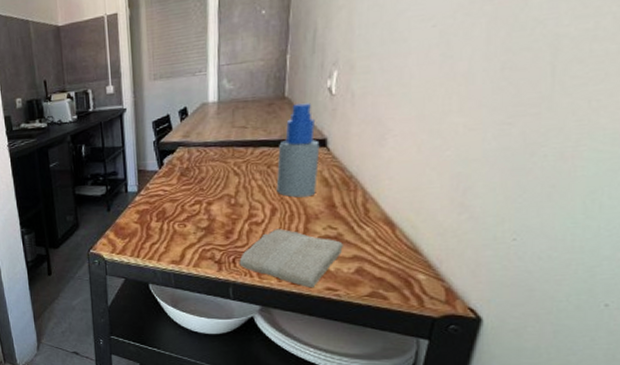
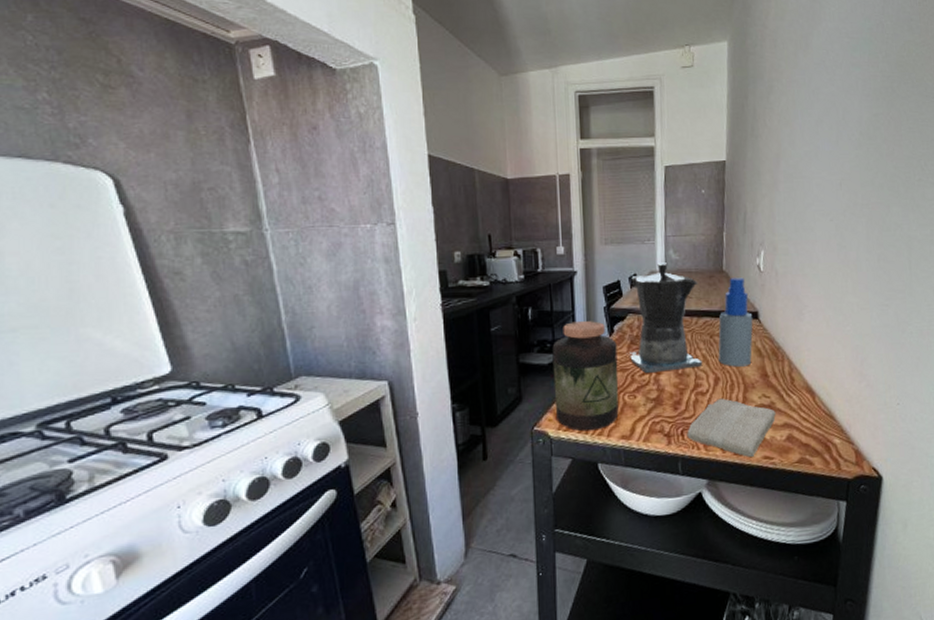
jar: none [104,155,169,255] -> present [552,321,619,431]
coffee maker: none [179,93,258,203] -> present [630,263,703,373]

